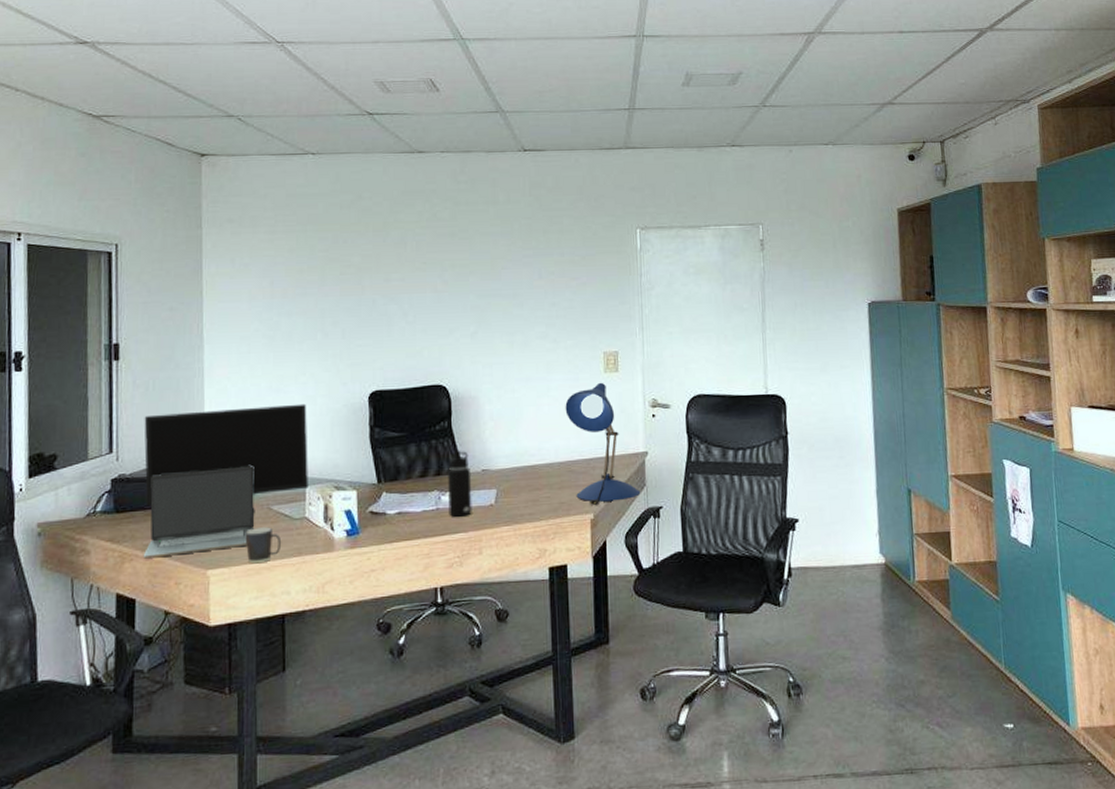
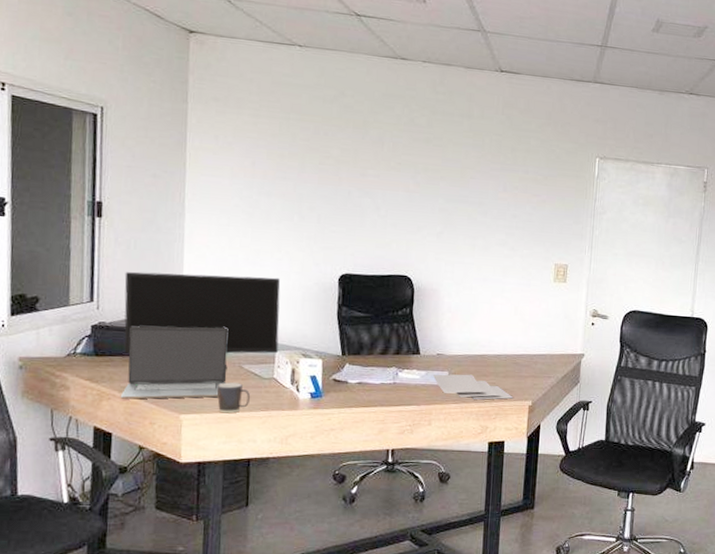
water bottle: present [447,450,472,517] -> none [404,334,427,392]
papers: none [480,489,573,518] -> present [433,374,514,400]
desk lamp: present [565,382,641,505] -> none [516,290,575,394]

